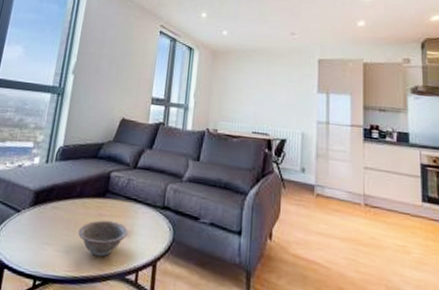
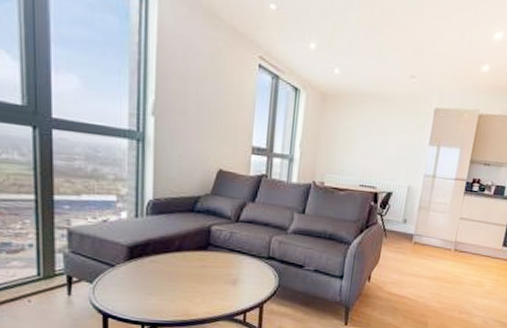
decorative bowl: present [78,220,129,257] -> none [182,271,235,303]

